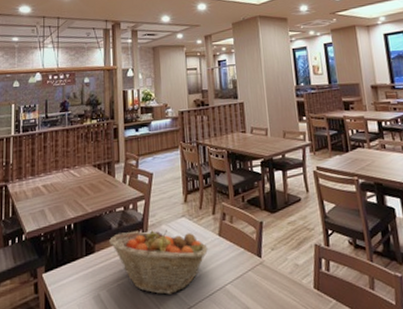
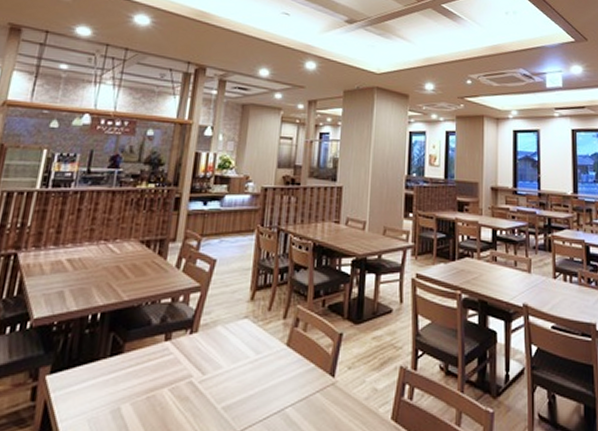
fruit basket: present [109,229,209,295] -> none [145,331,272,415]

